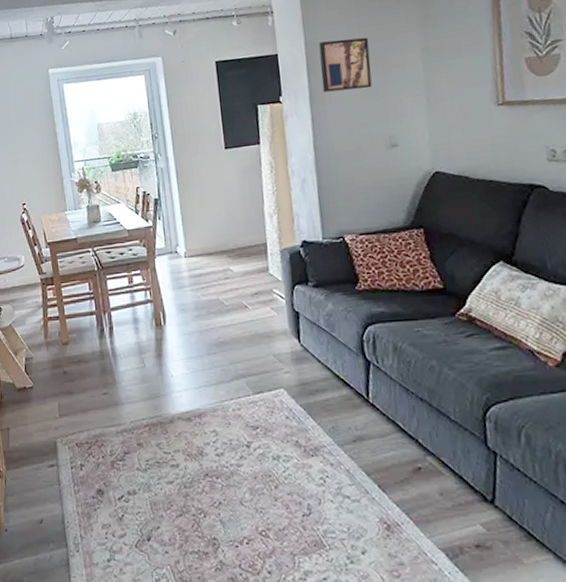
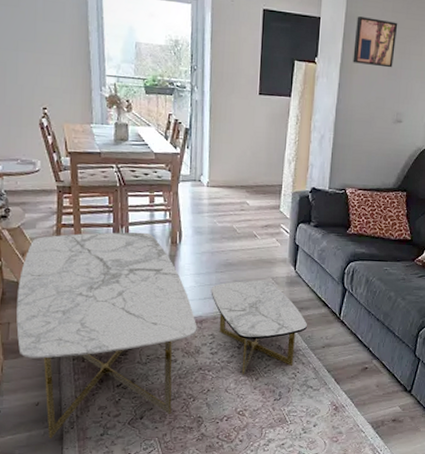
coffee table: none [13,316,328,565] -> present [16,232,307,439]

